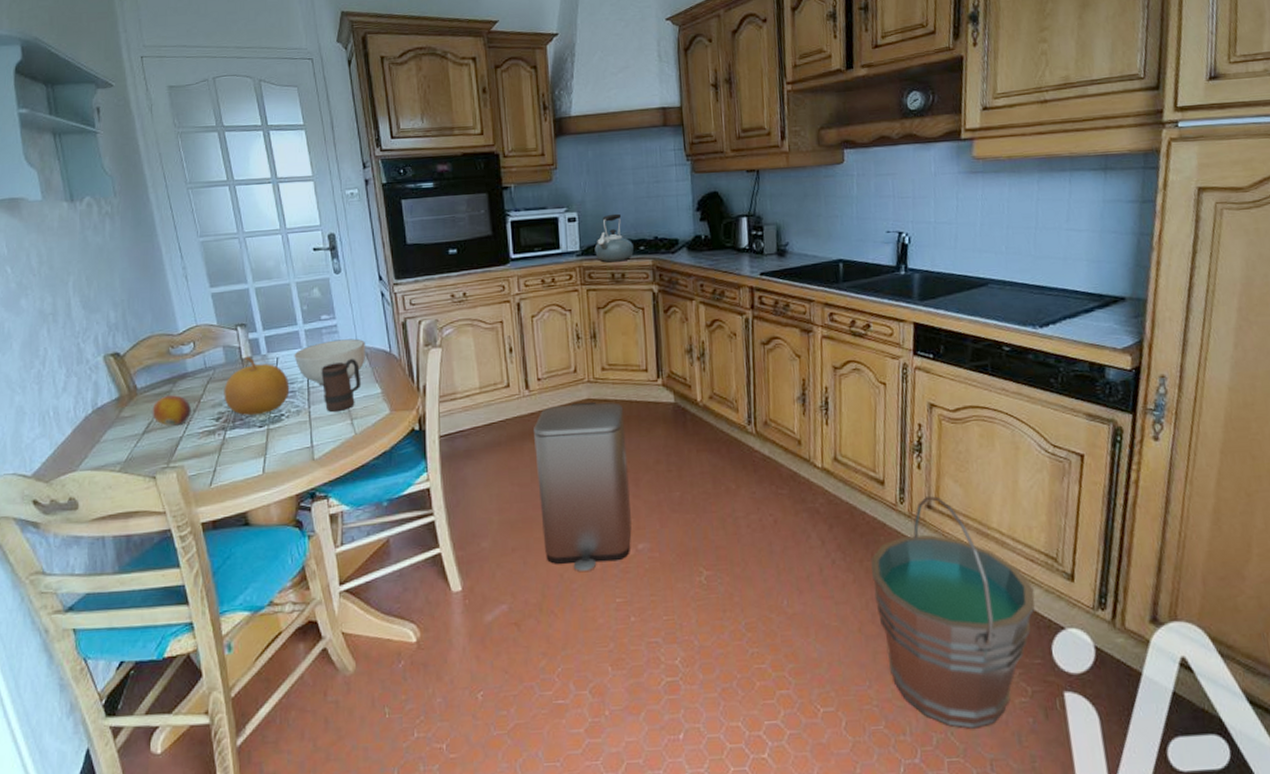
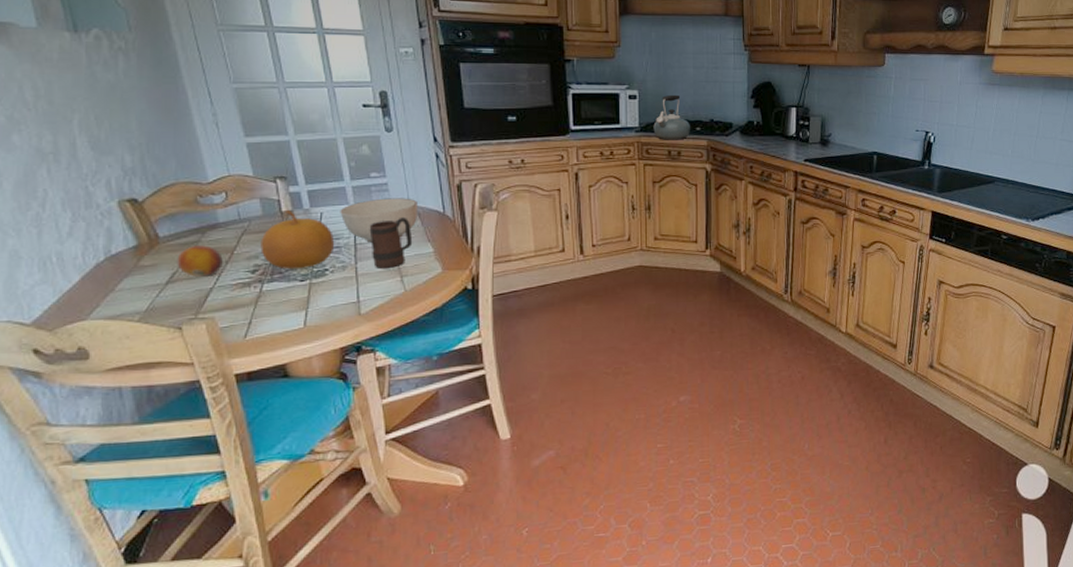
pedal bin: present [532,402,632,571] -> none [585,269,675,421]
bucket: present [871,496,1035,729] -> none [880,358,1007,545]

